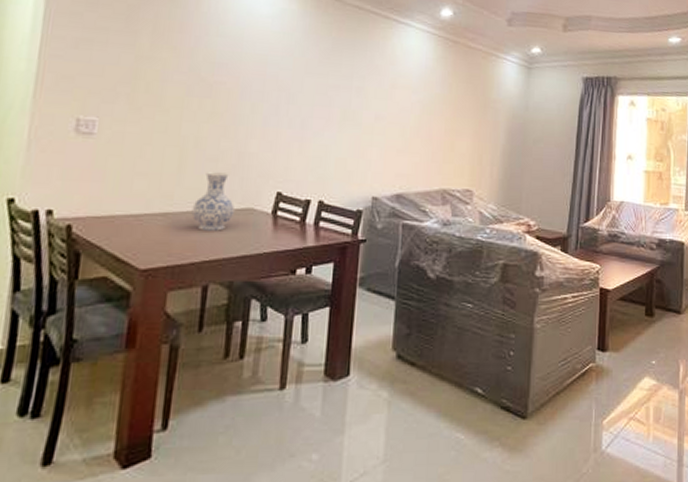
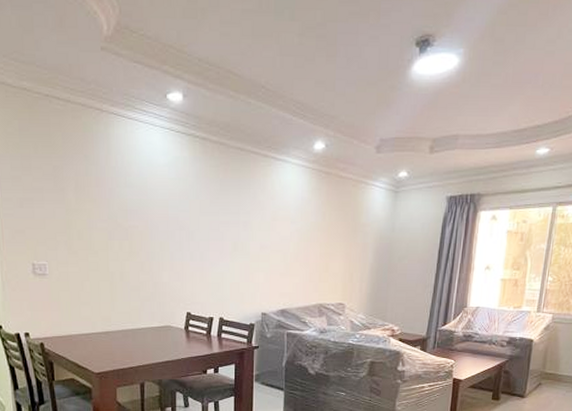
vase: present [191,172,236,231] -> none [125,299,157,344]

